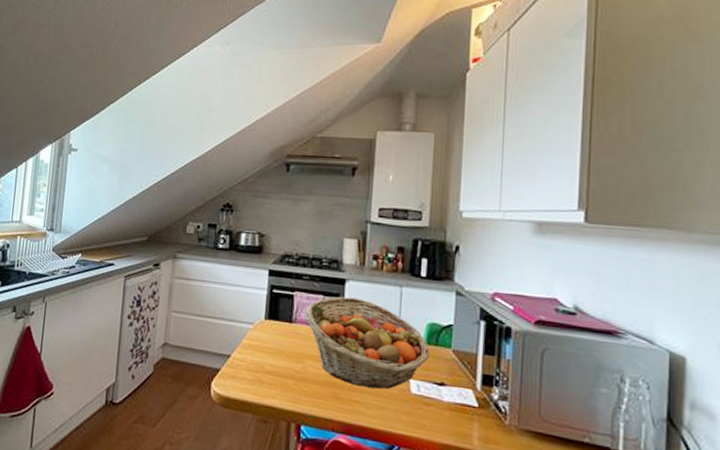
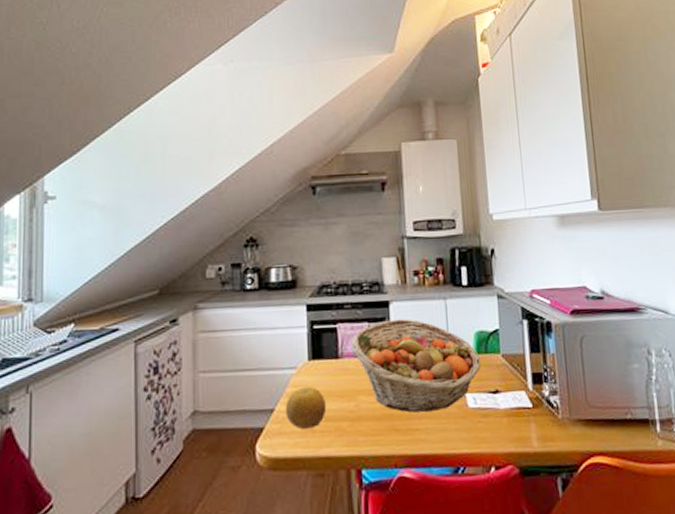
fruit: none [239,341,277,379] -> present [285,386,327,430]

